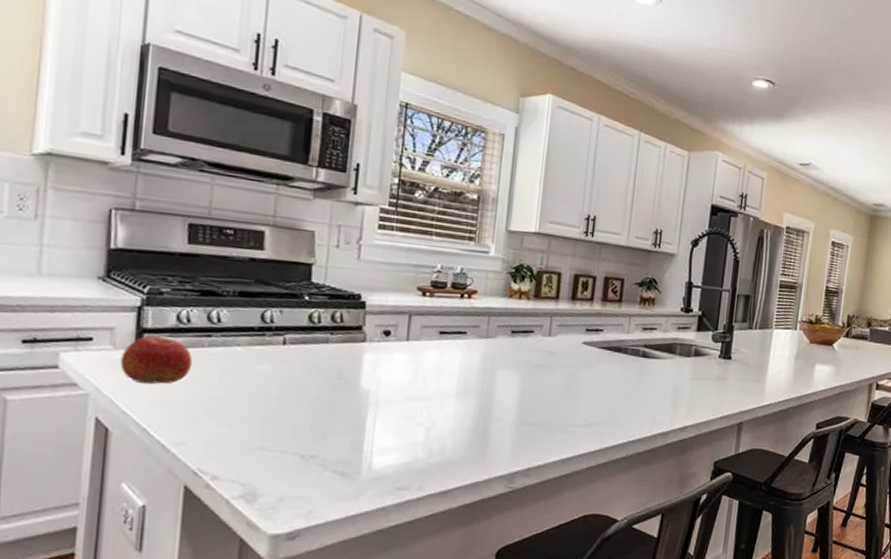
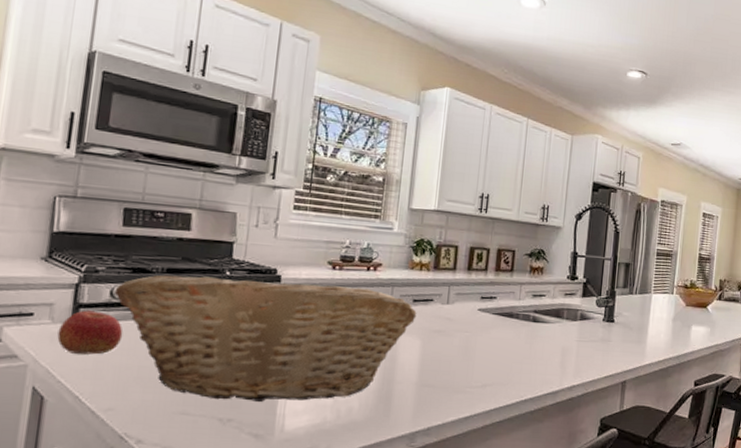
fruit basket: none [181,298,516,438] -> present [114,275,417,402]

